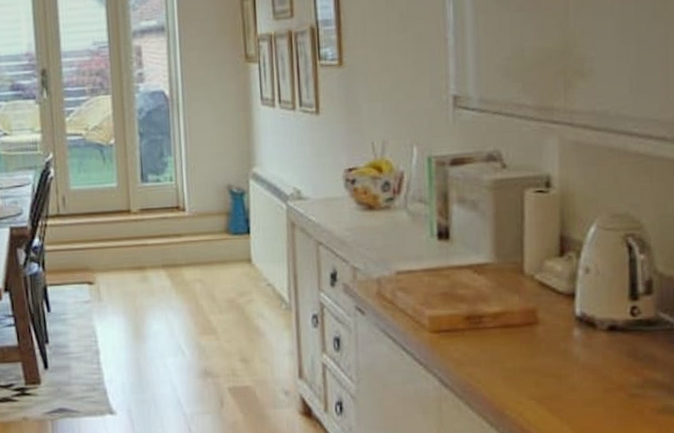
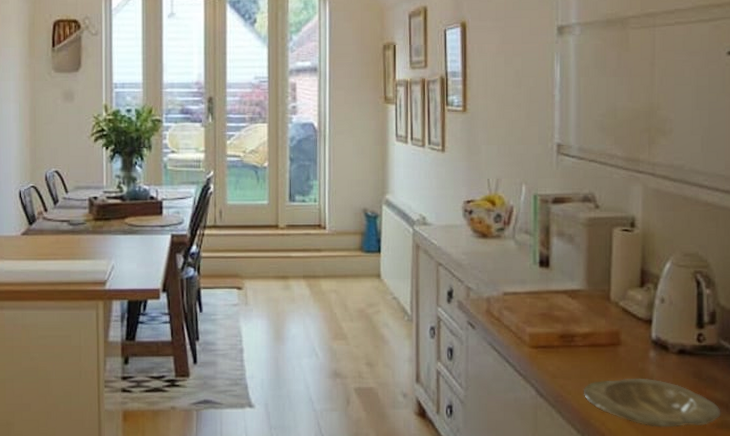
plate: none [495,360,662,416] -> present [583,378,721,427]

